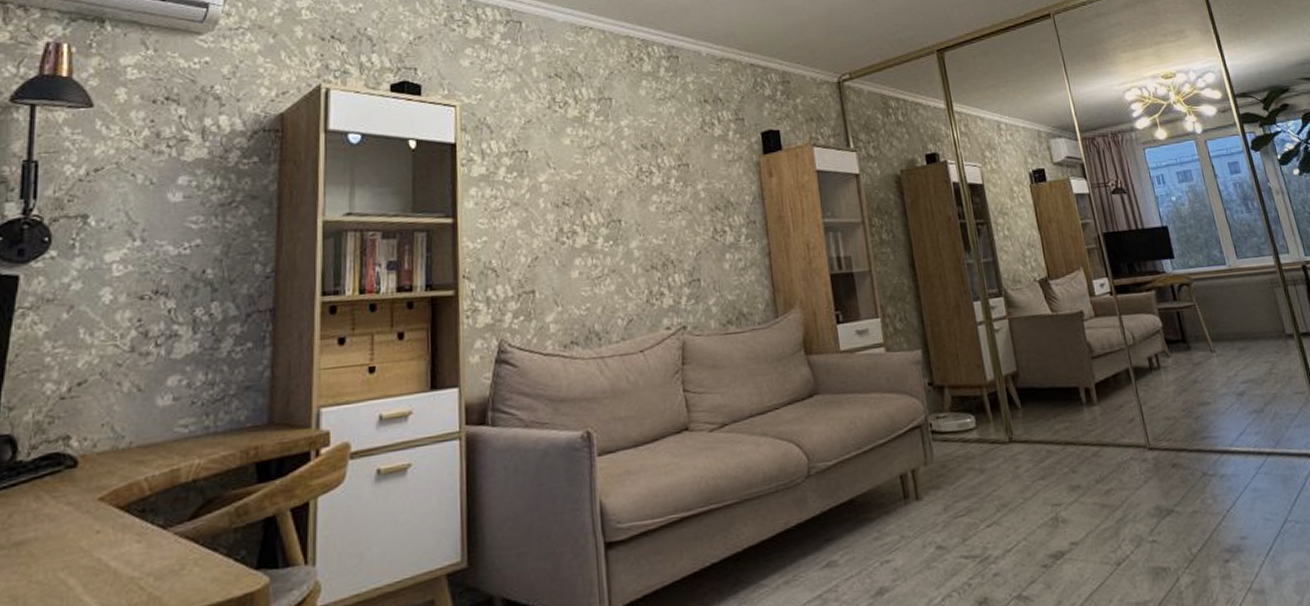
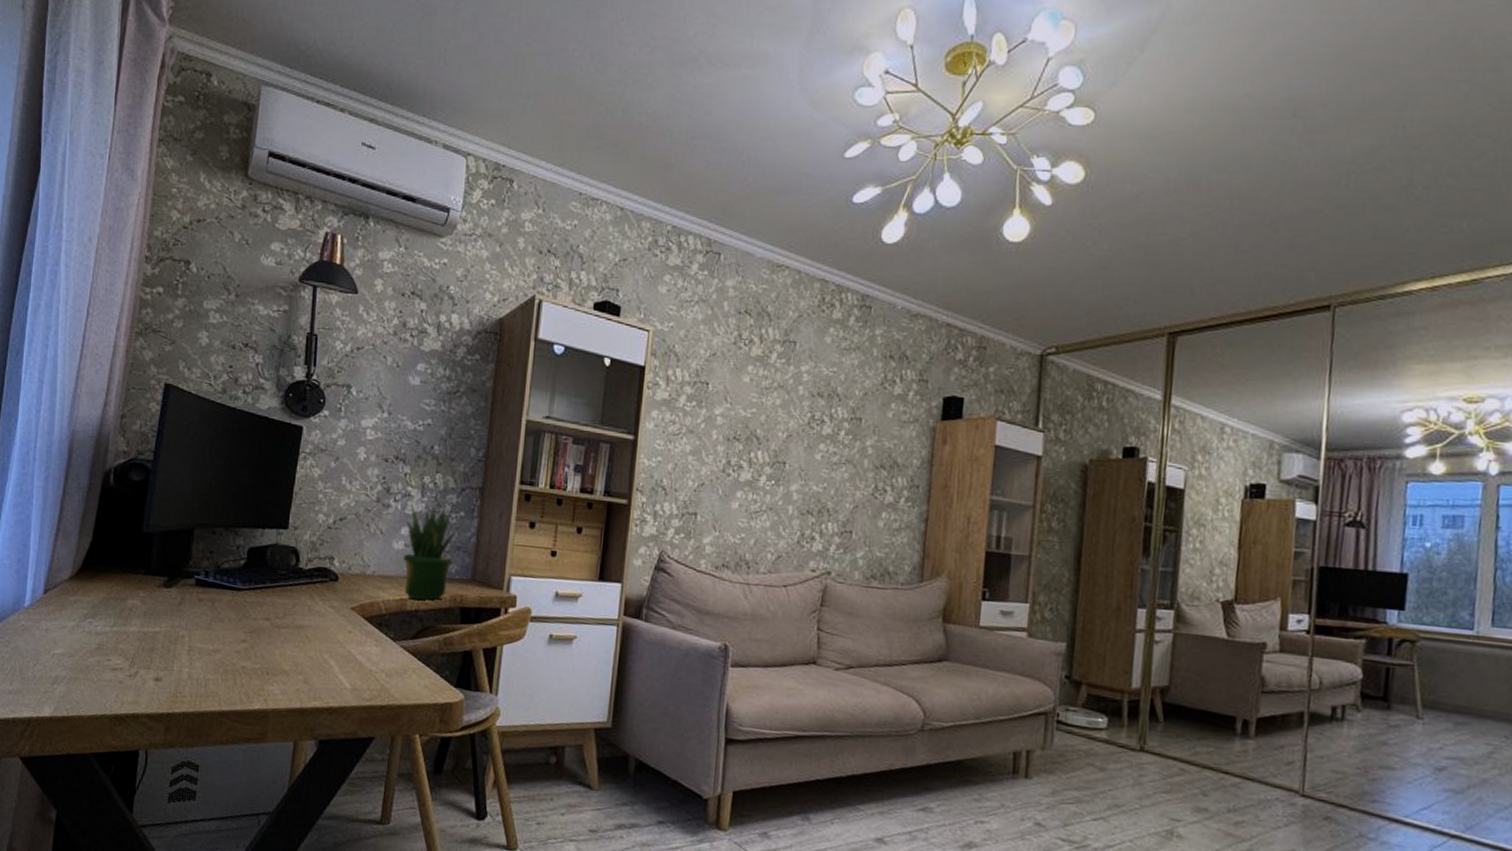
planter: none [171,338,250,468] -> present [402,503,462,602]

